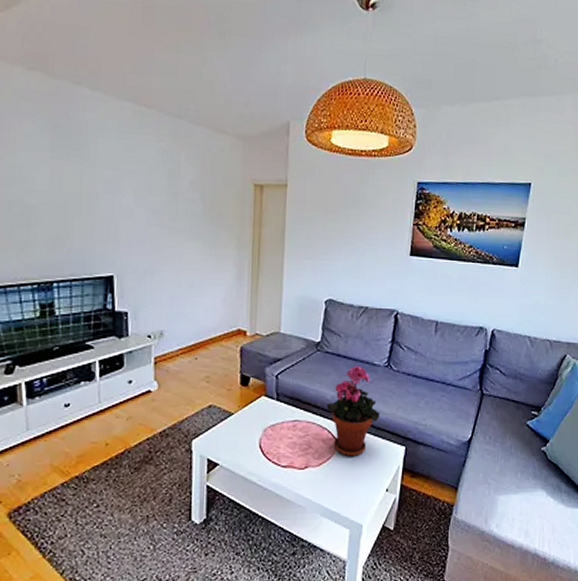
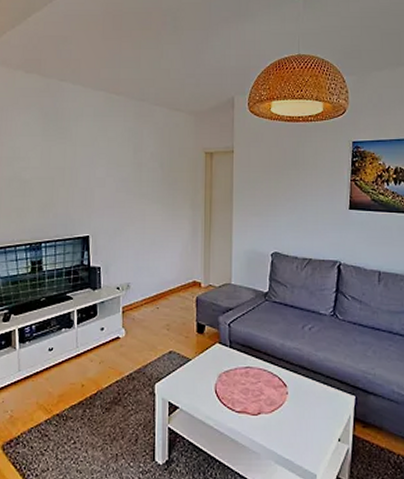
potted plant: present [326,365,381,457] -> none [275,314,329,405]

